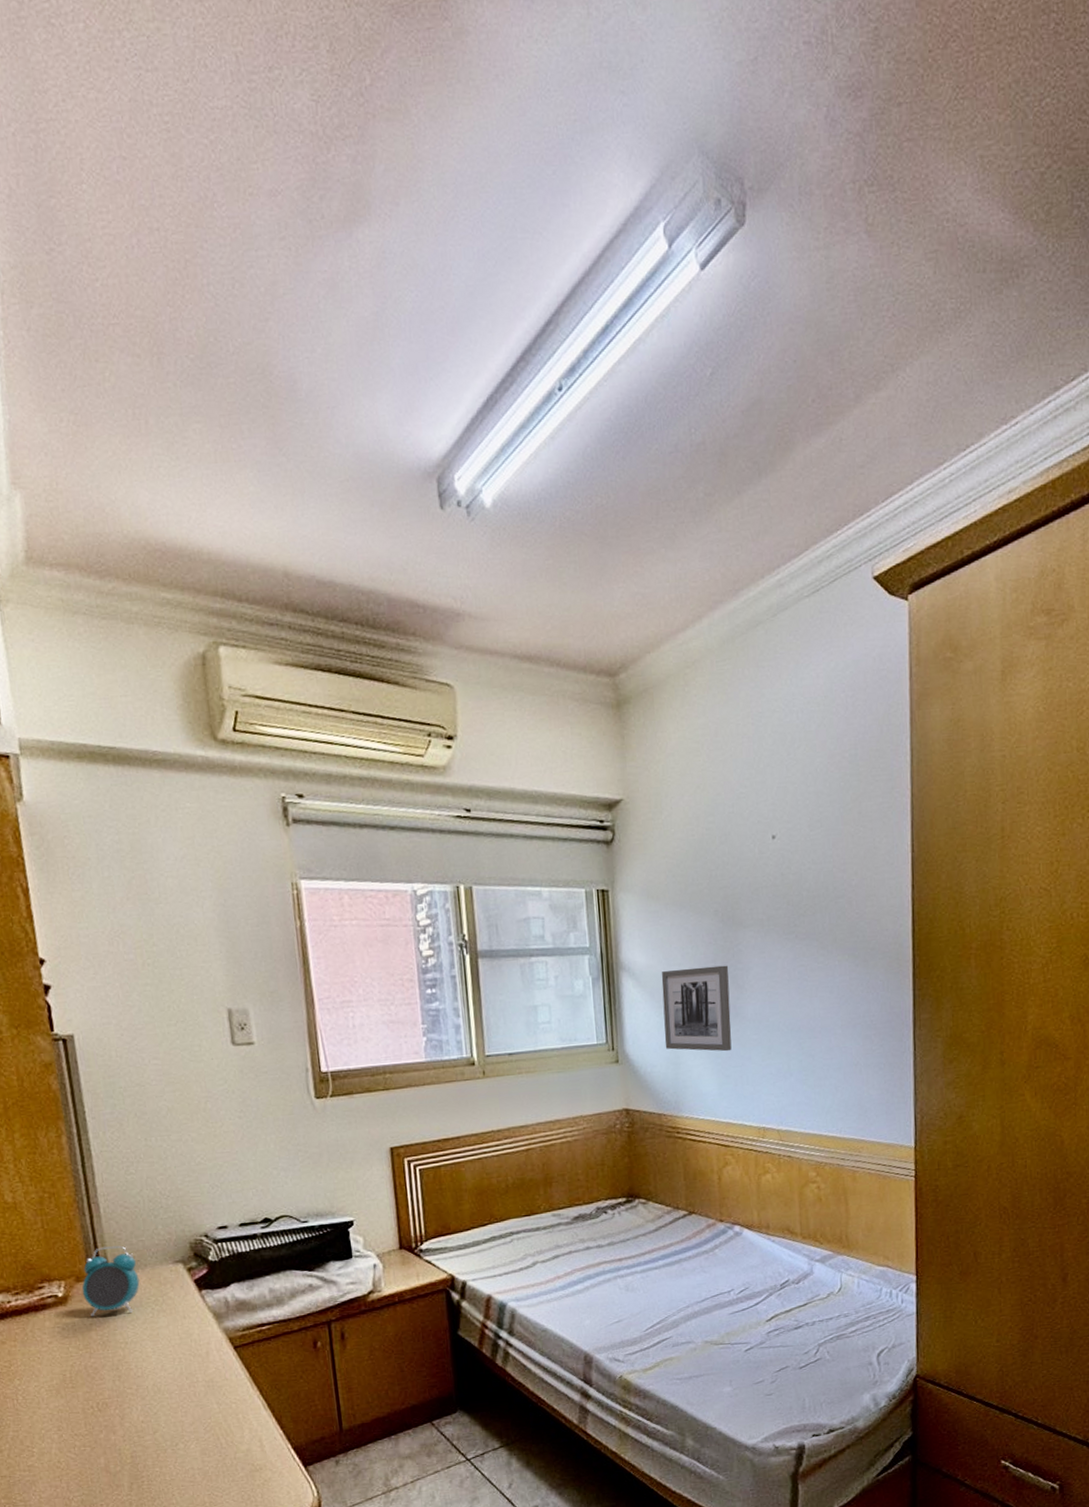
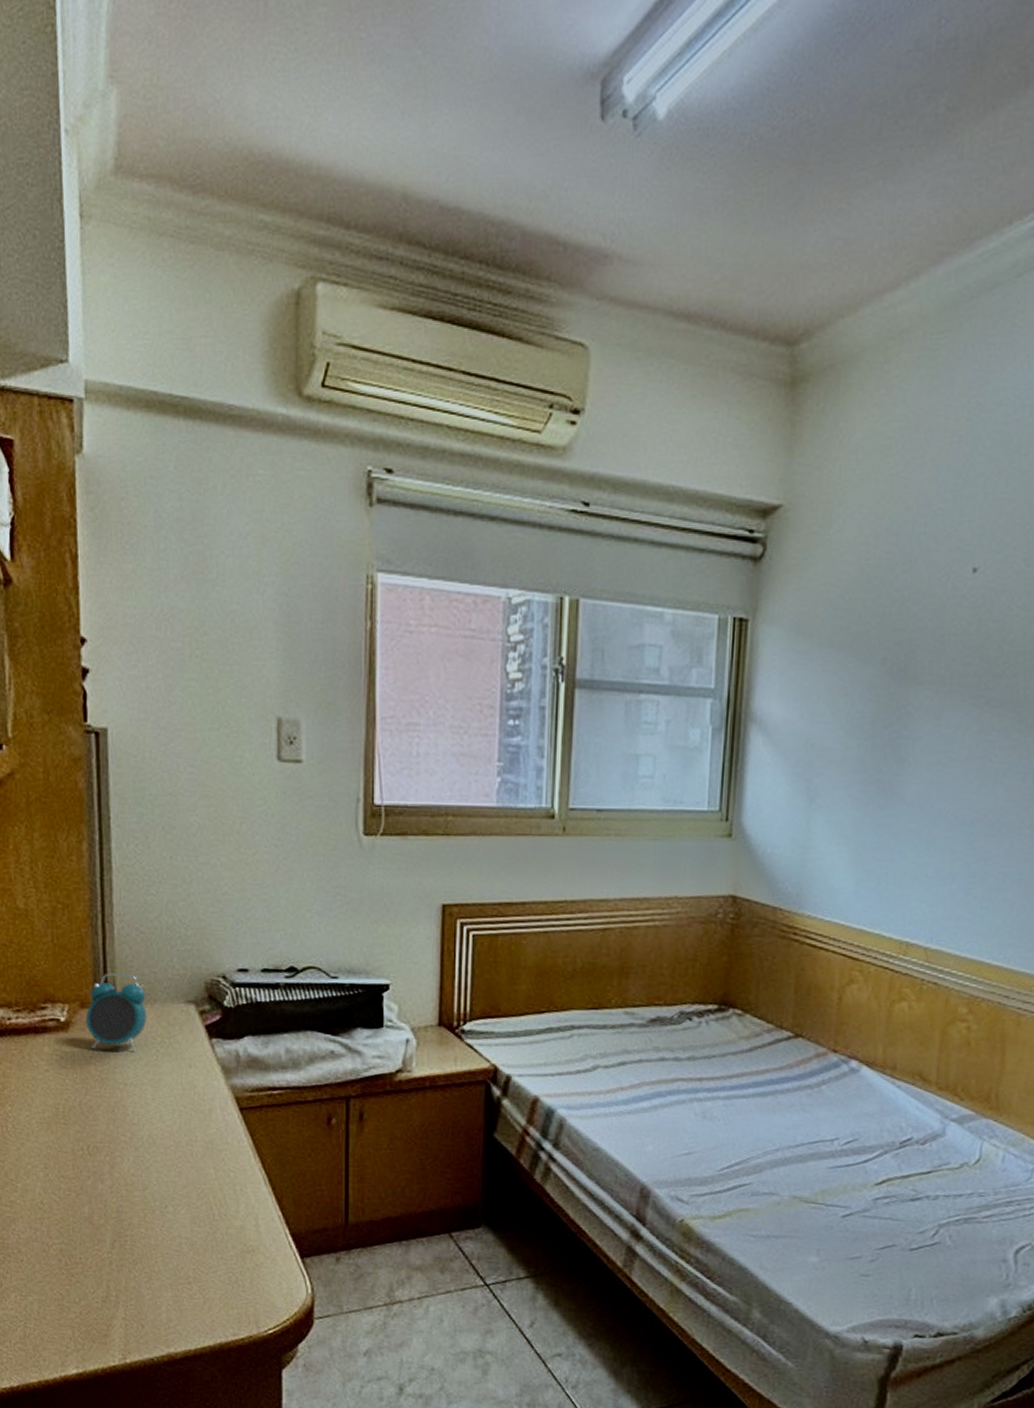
wall art: present [661,965,732,1052] -> none [793,728,891,840]

